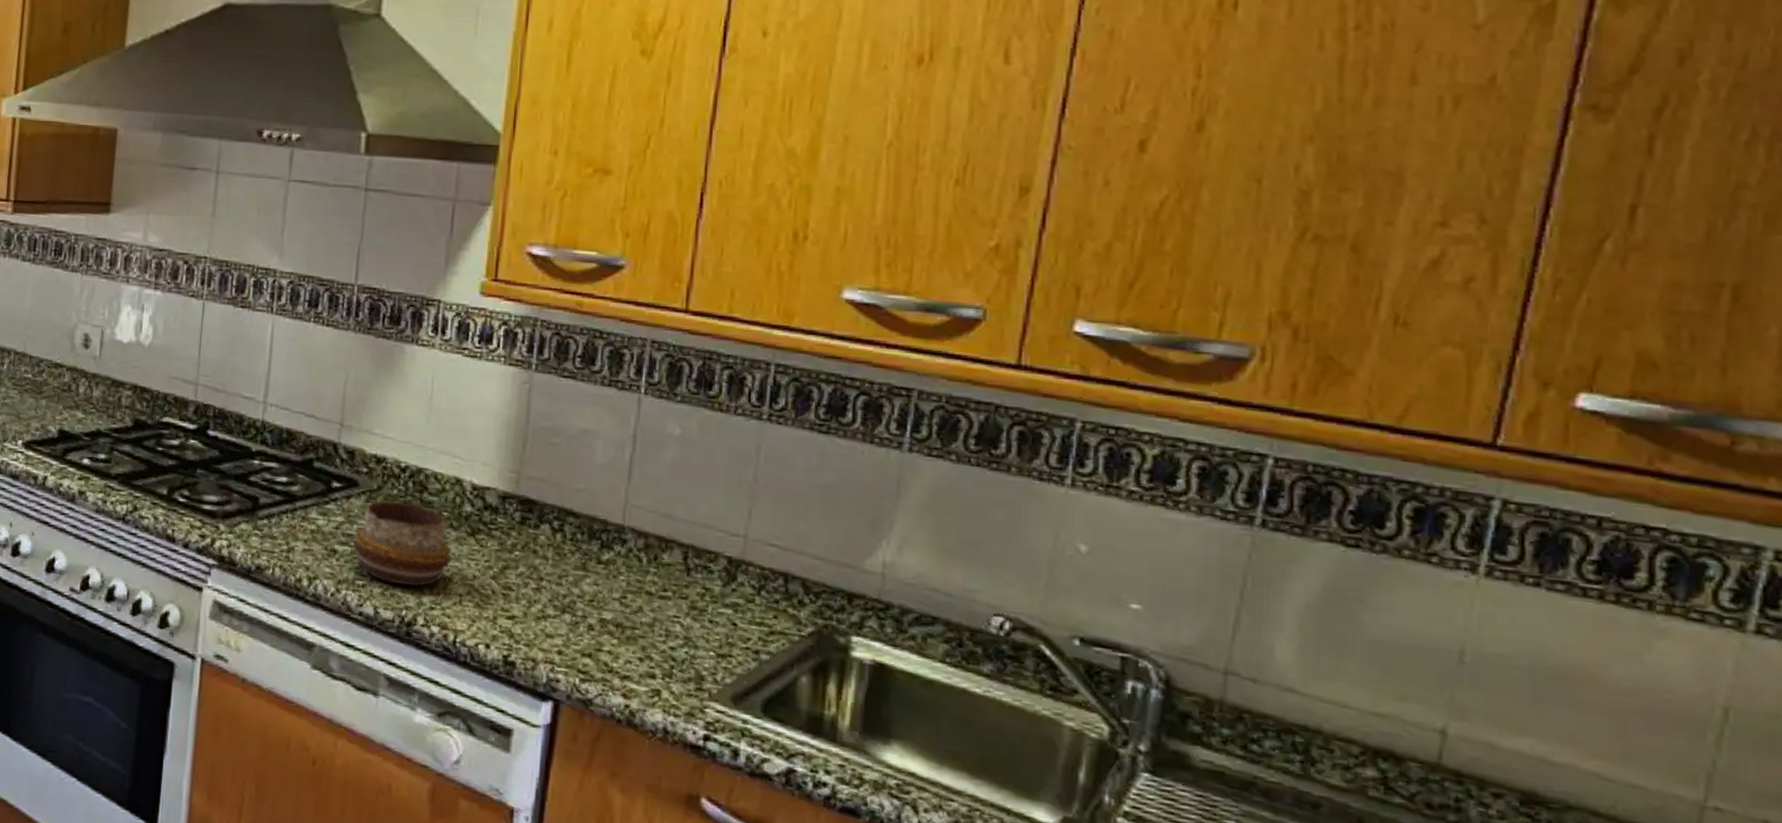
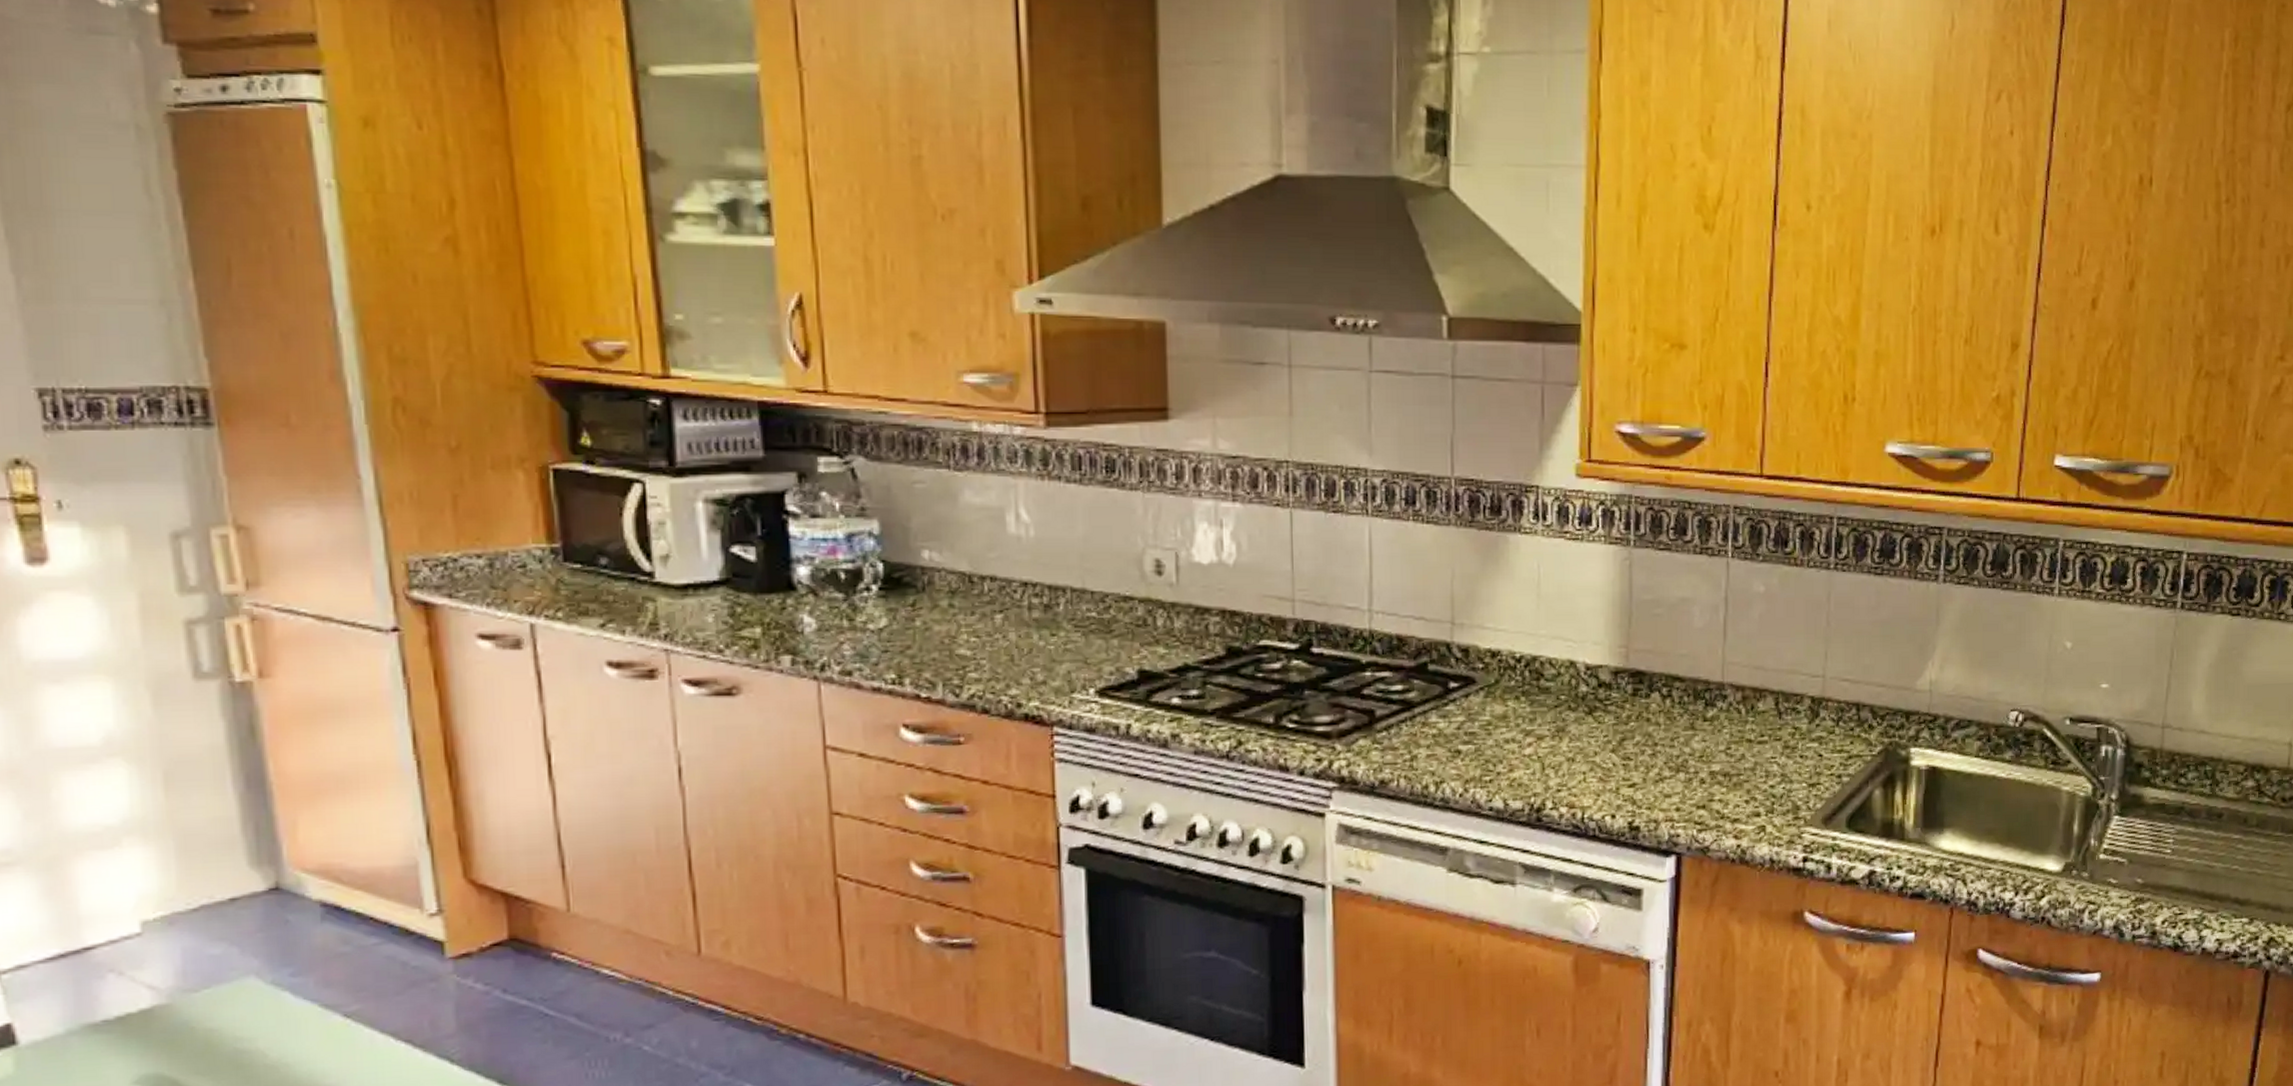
decorative bowl: present [353,501,451,588] -> none [1477,692,1572,774]

